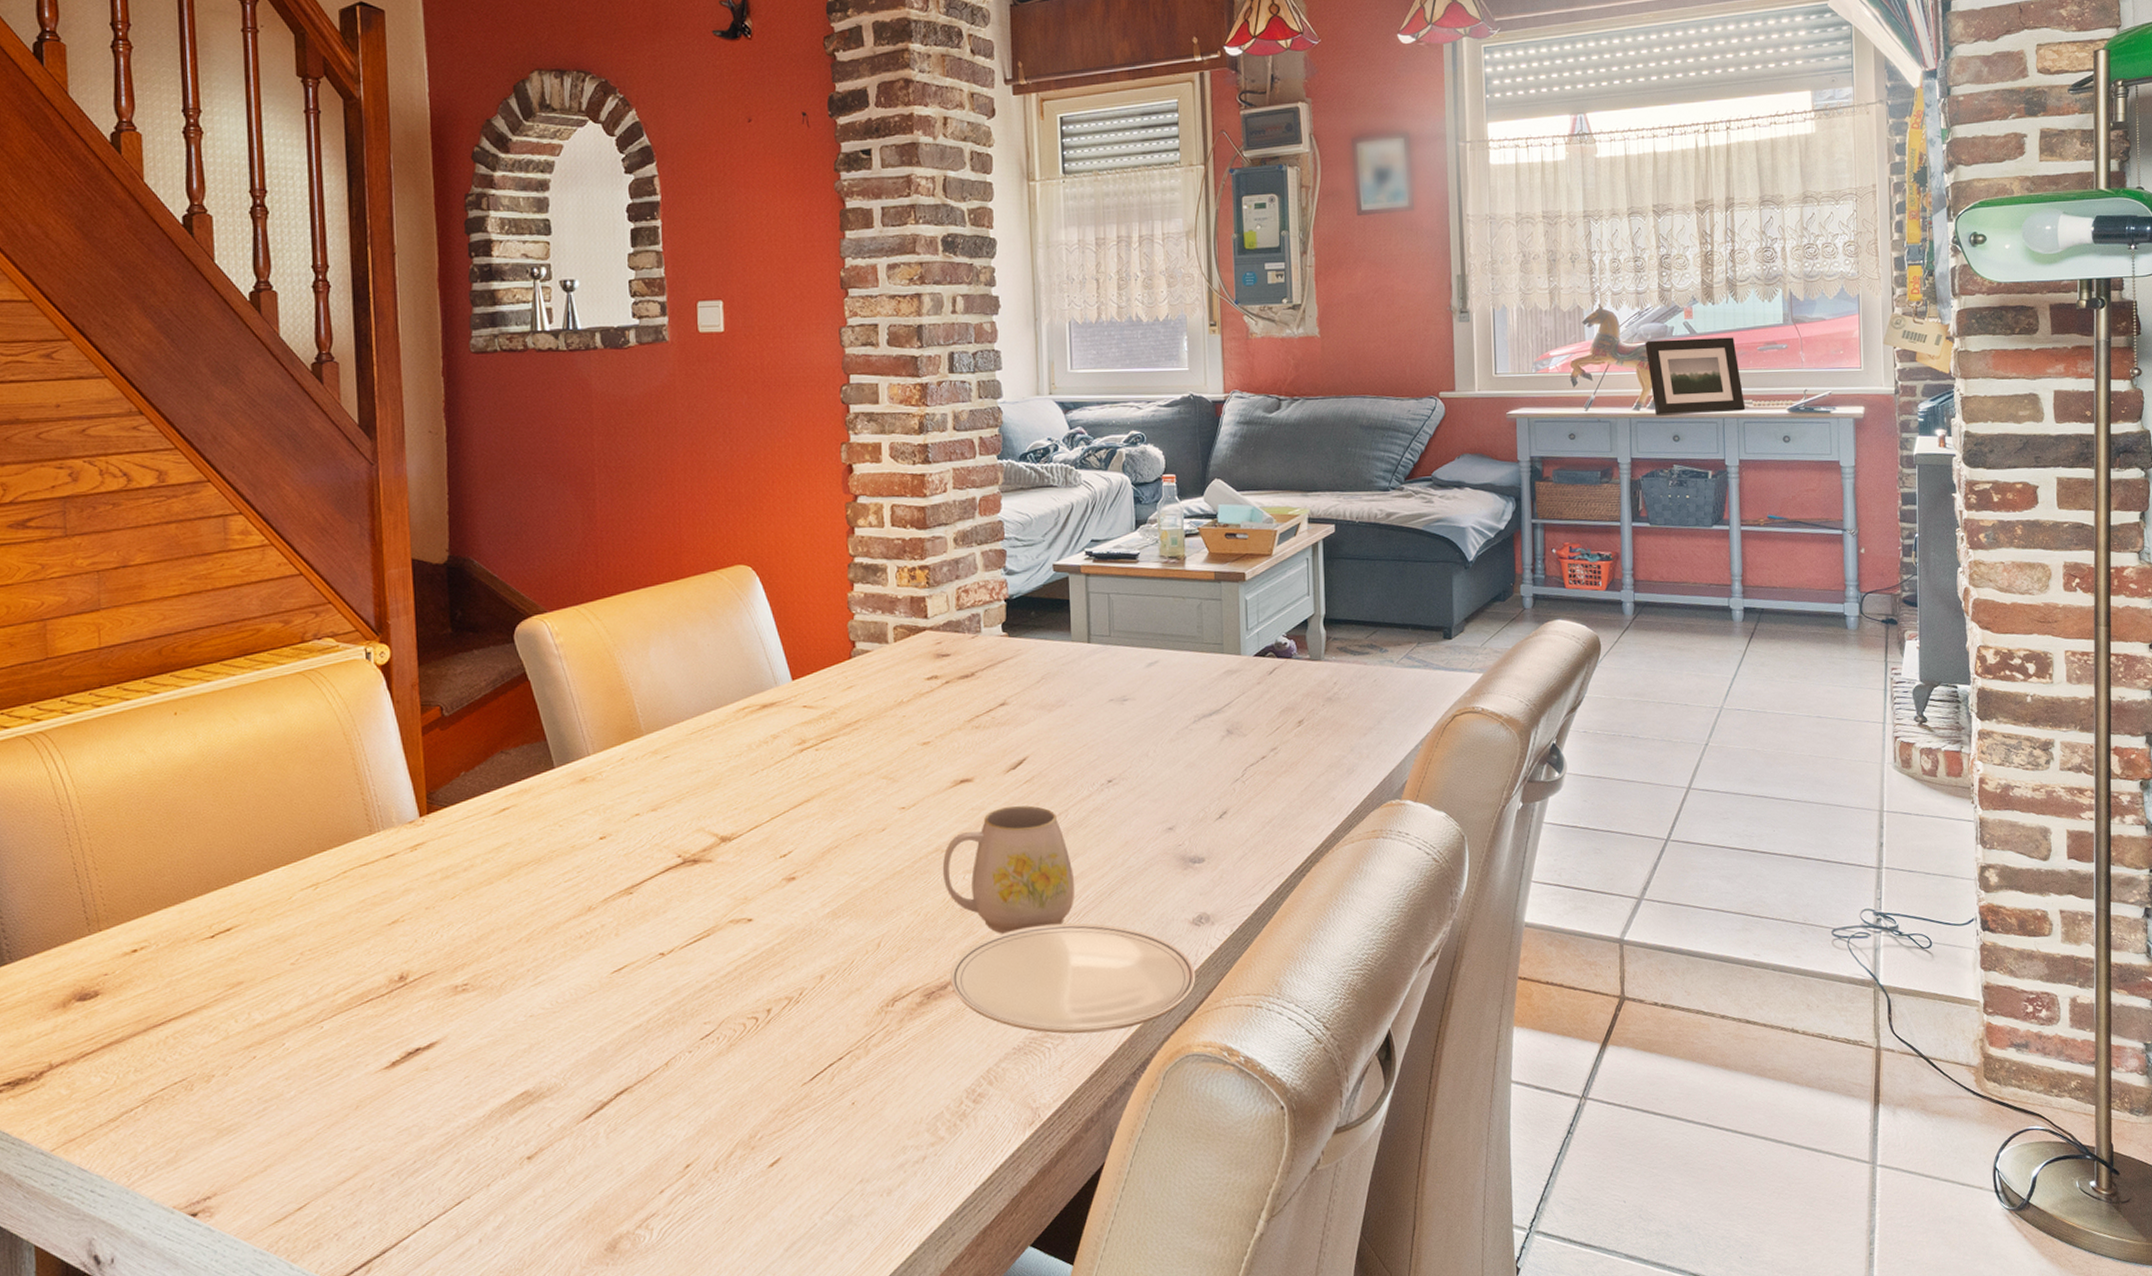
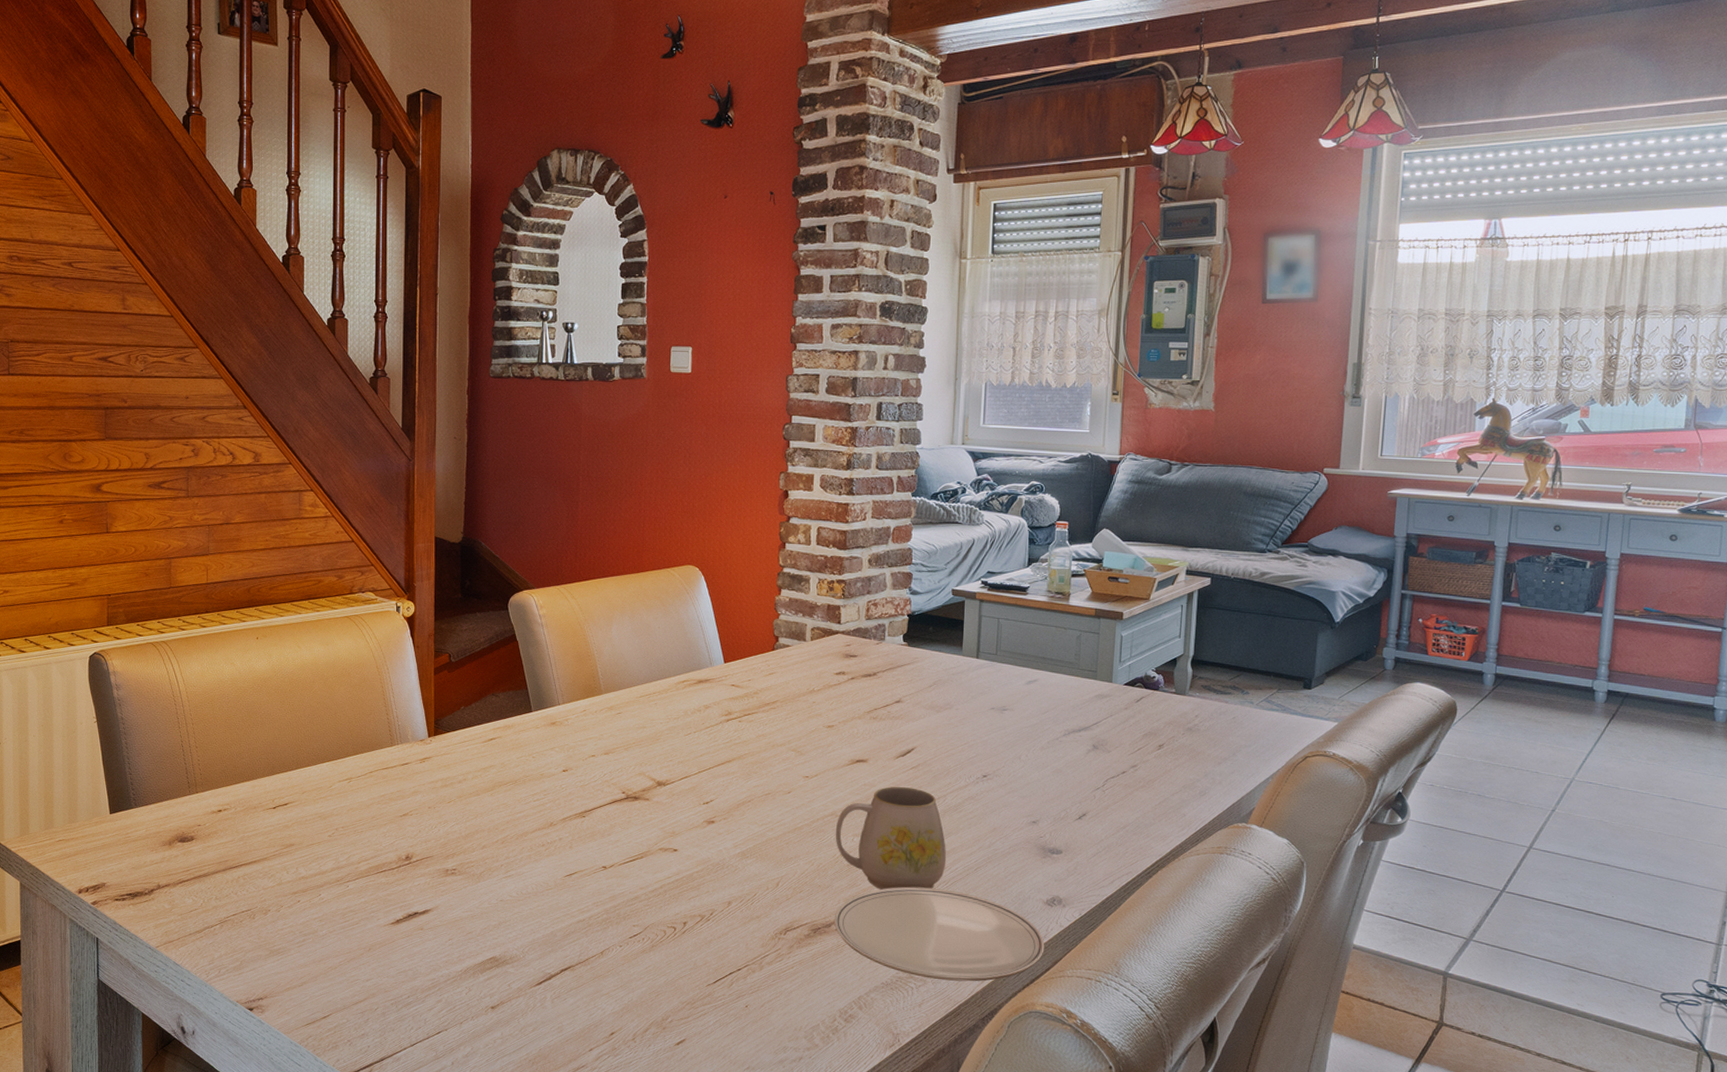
picture frame: present [1645,337,1746,416] -> none [1535,435,1634,508]

